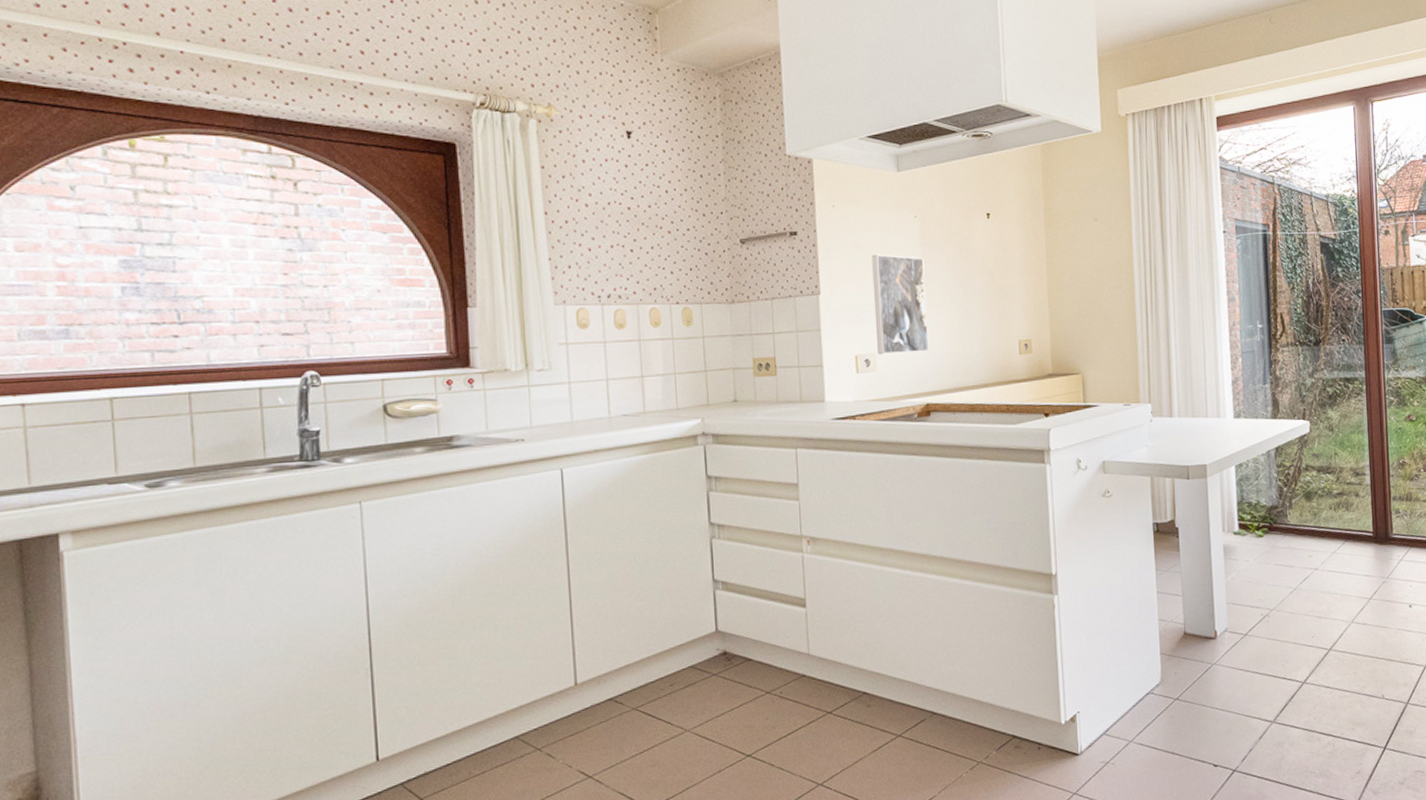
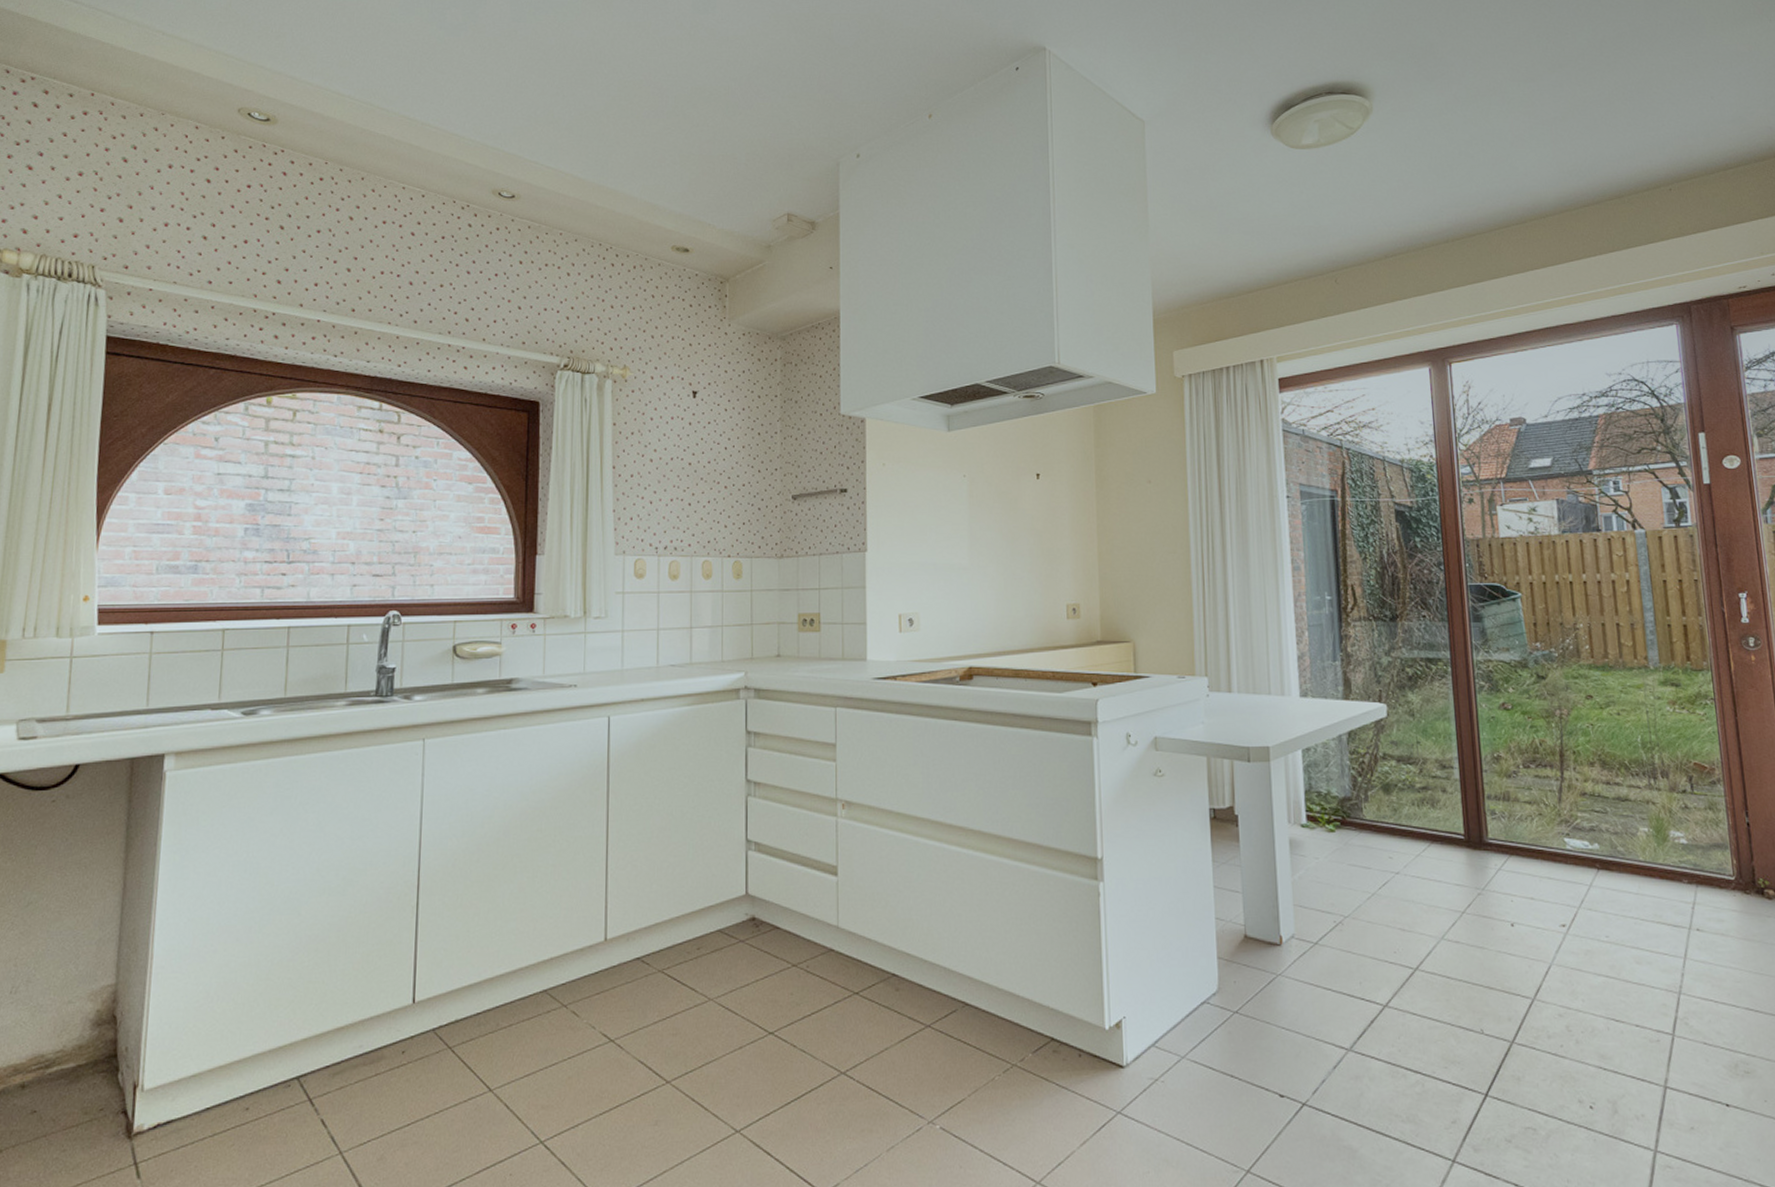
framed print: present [871,254,929,355] -> none [919,513,973,615]

